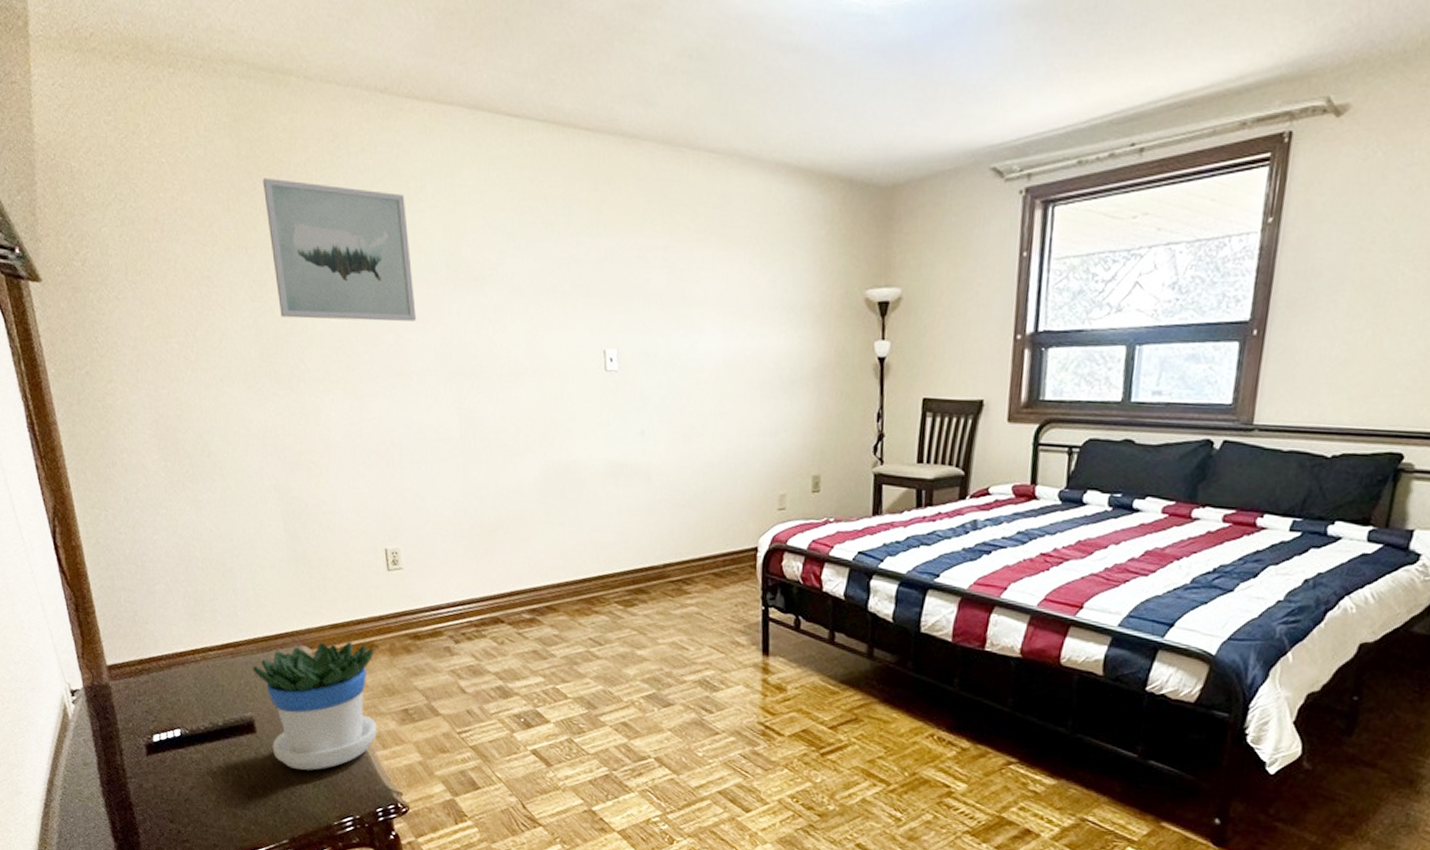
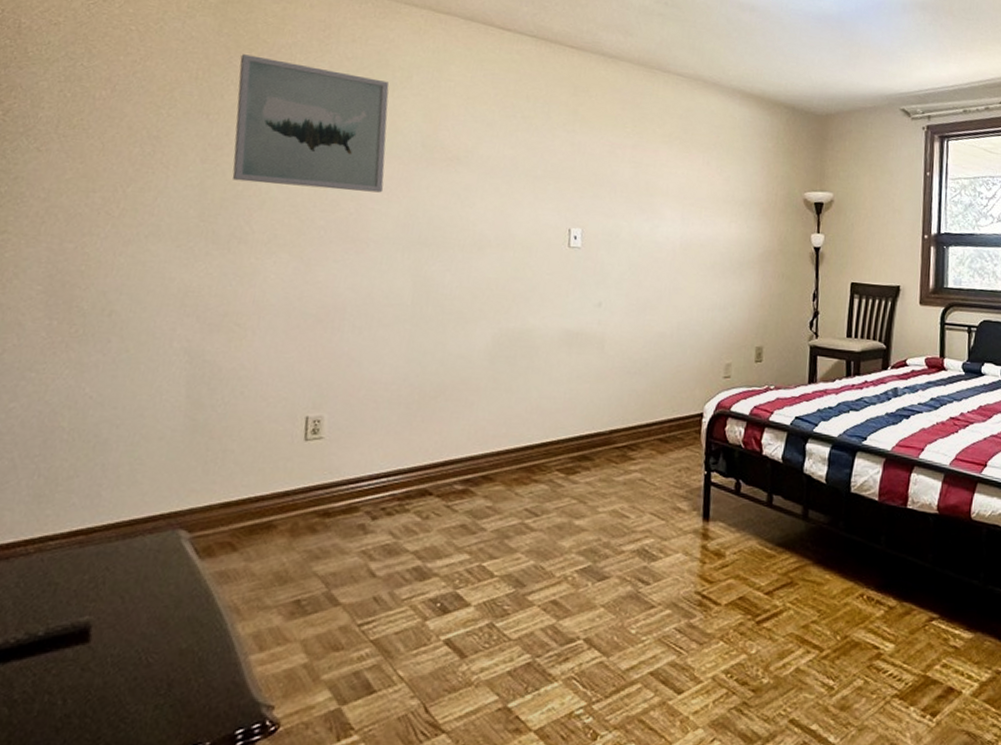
flowerpot: present [253,641,377,771] -> none [104,522,272,687]

